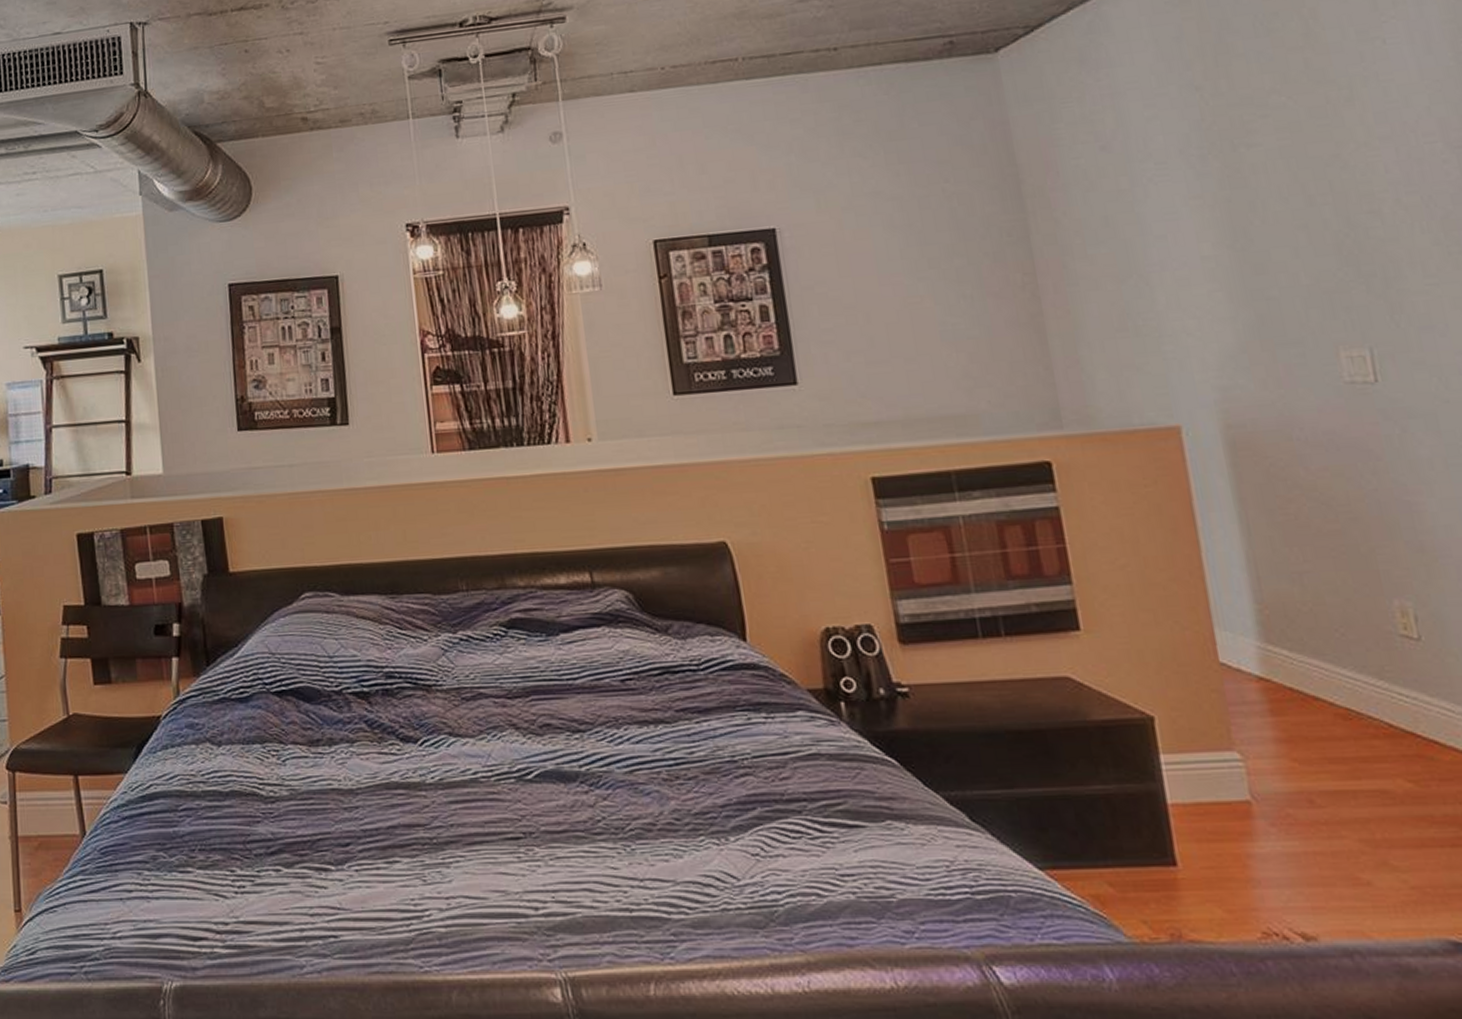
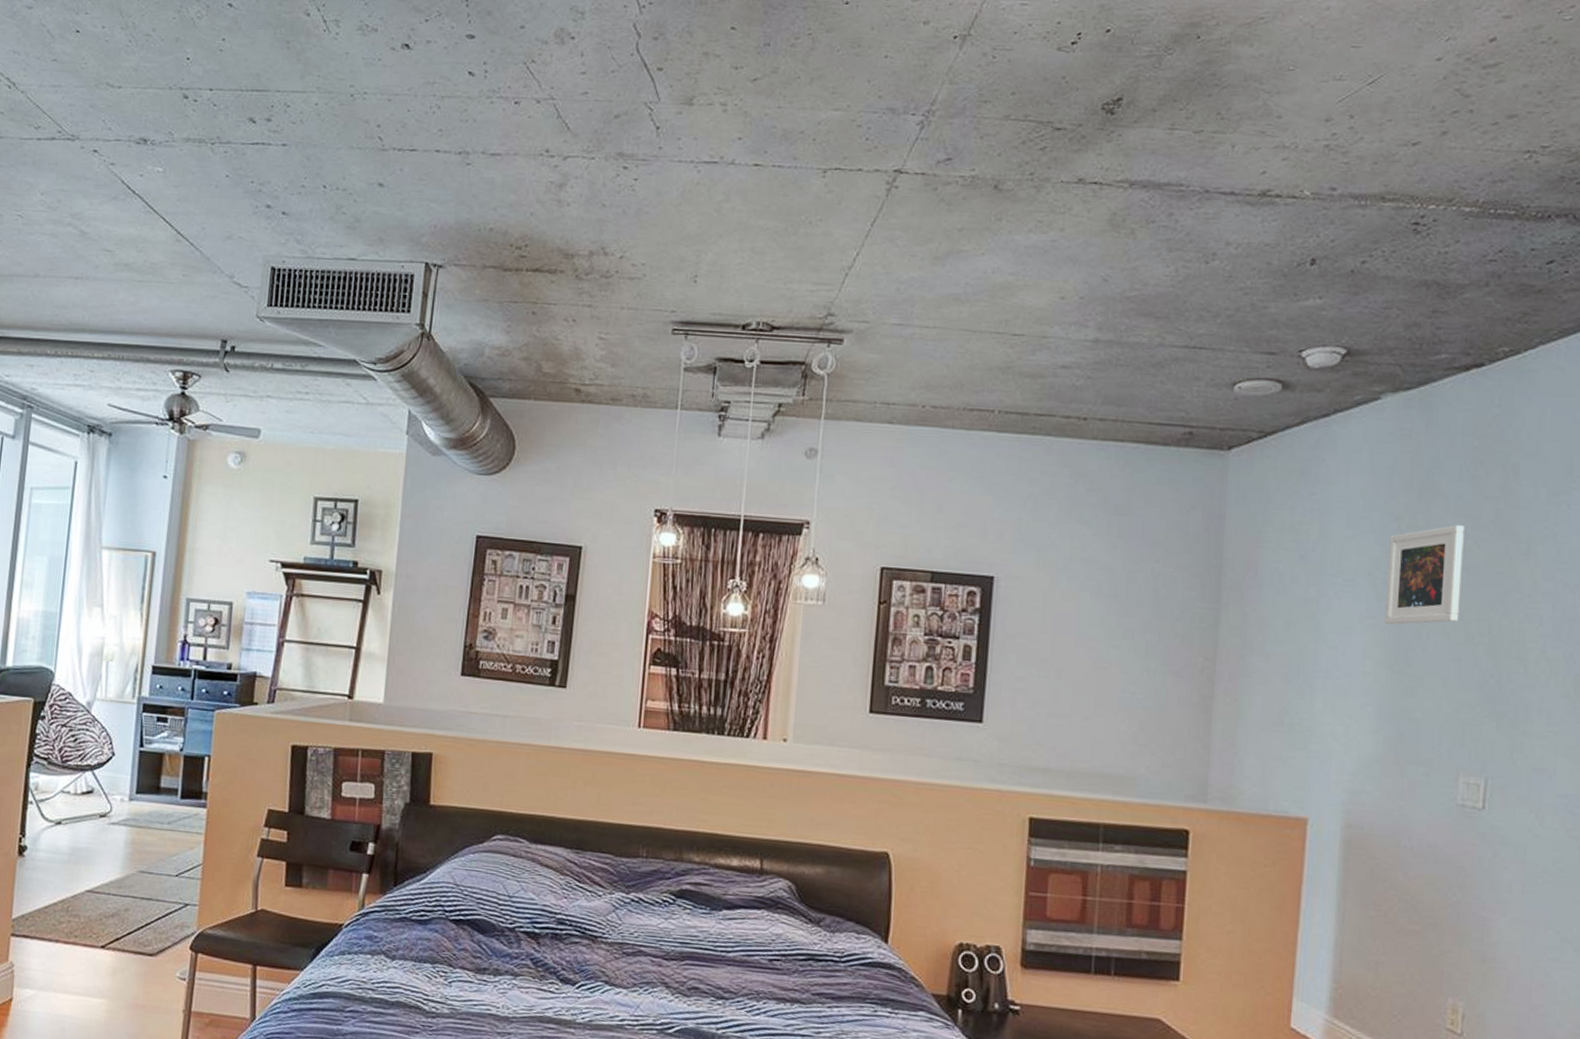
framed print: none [1194,83,1294,201] -> present [1385,525,1465,625]

